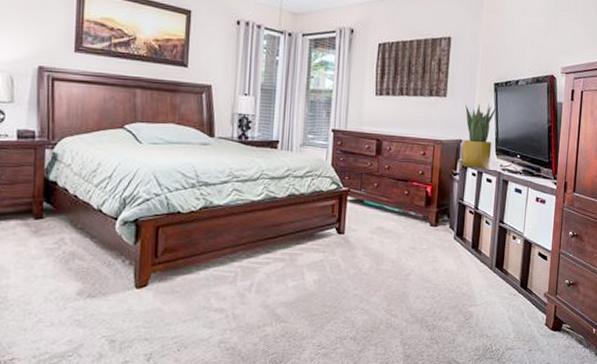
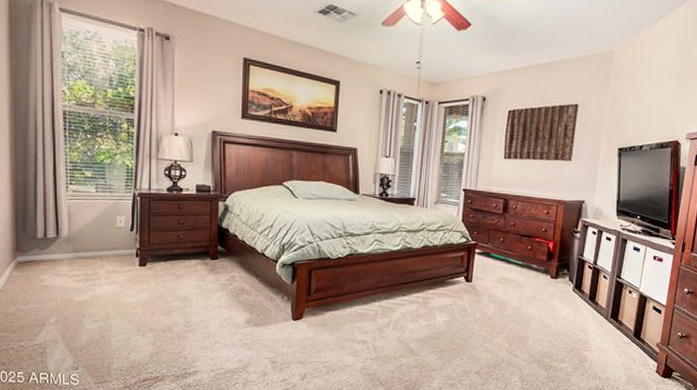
planter: present [461,102,498,169] -> none [582,166,621,228]

